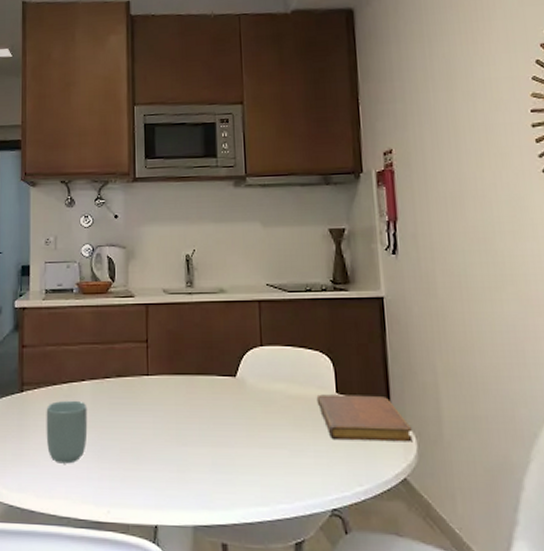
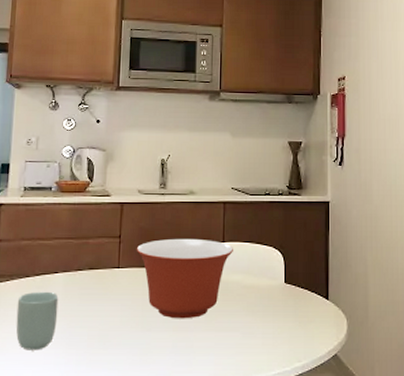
mixing bowl: none [165,342,273,433] -> present [136,238,233,319]
notebook: present [316,394,413,442] -> none [268,284,344,324]

